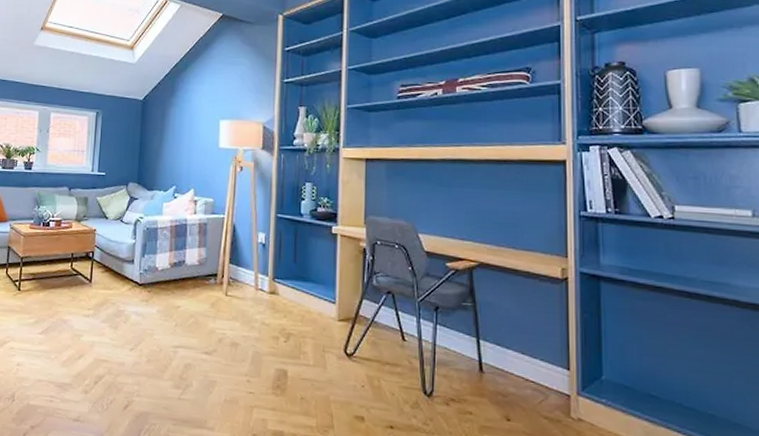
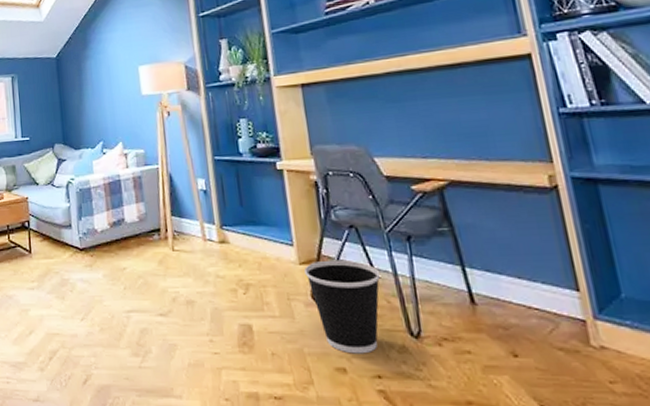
wastebasket: none [342,319,407,406] -> present [304,259,381,354]

